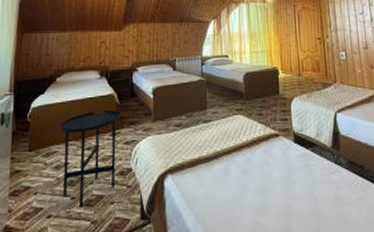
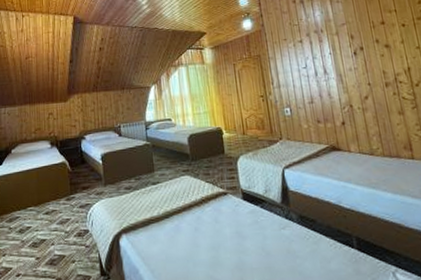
side table: present [60,111,120,208] -> none [20,177,75,267]

